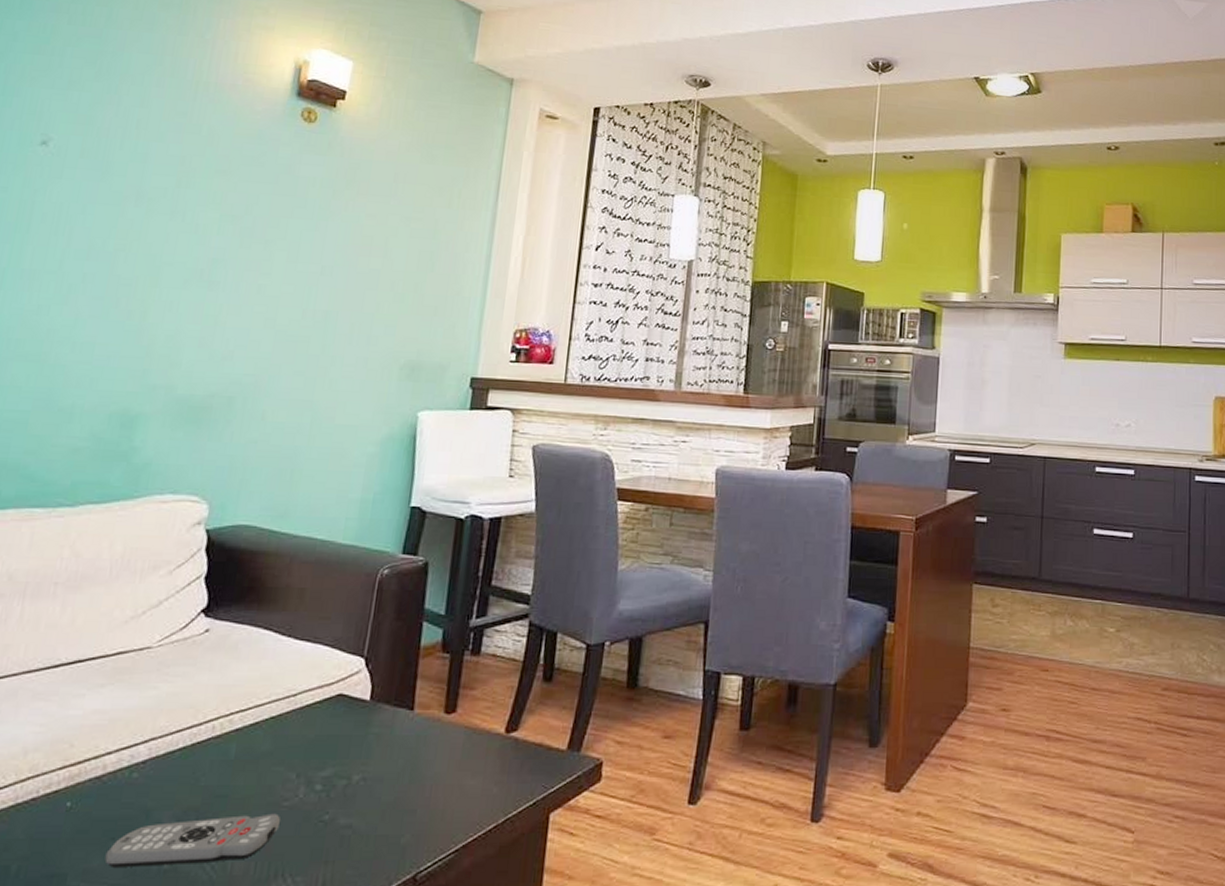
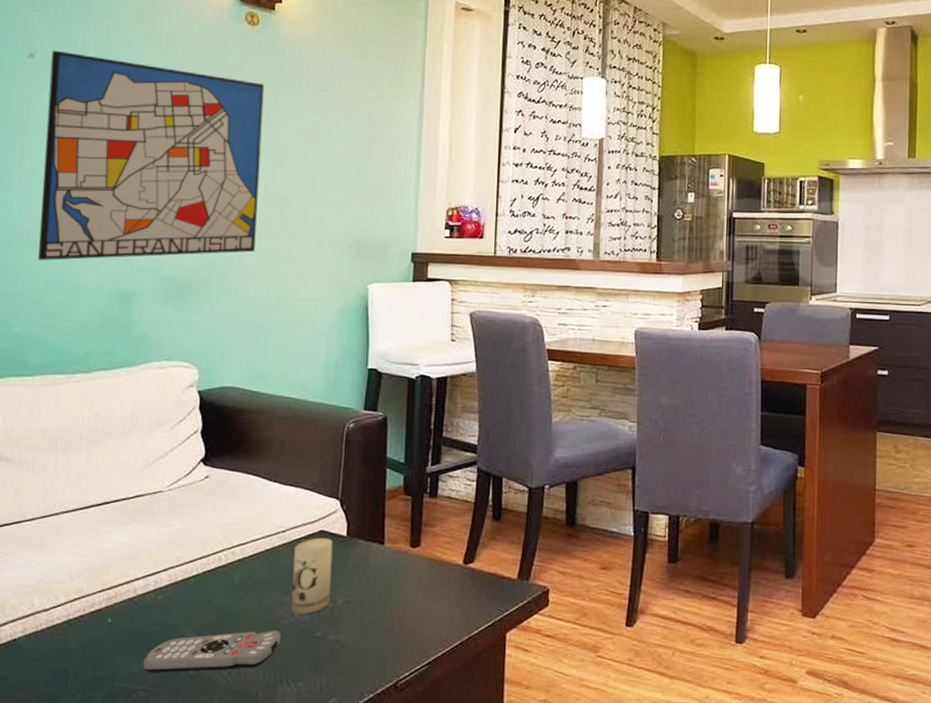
wall art: none [26,138,317,375] -> present [38,50,265,260]
candle: none [295,702,353,794] -> present [291,537,333,614]

